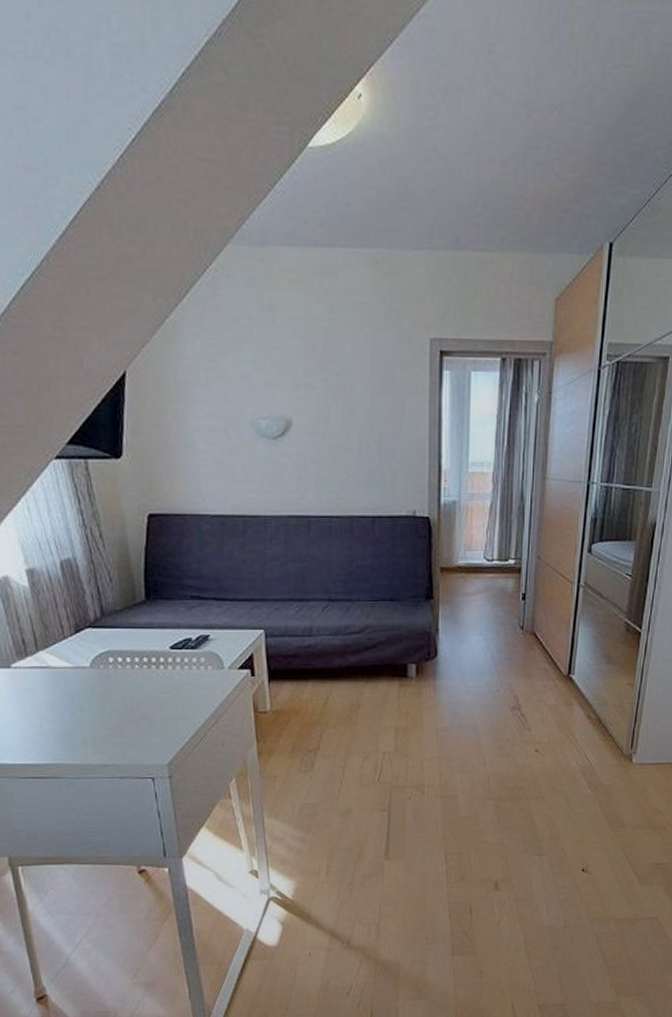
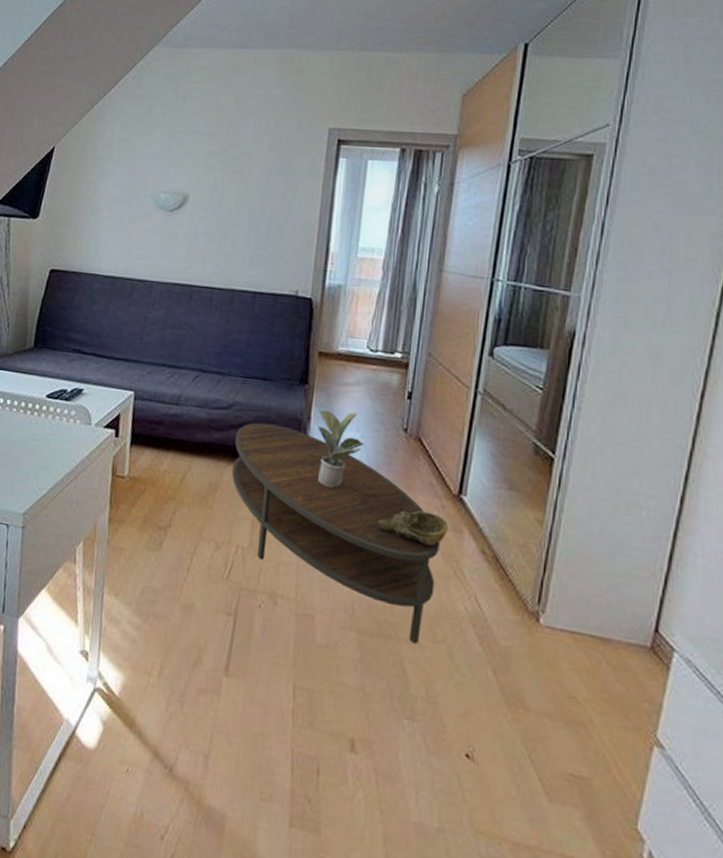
coffee table: none [370,640,555,799] -> present [232,422,440,644]
potted plant: none [445,619,488,687] -> present [318,409,364,488]
decorative bowl: none [503,693,561,720] -> present [377,510,448,546]

